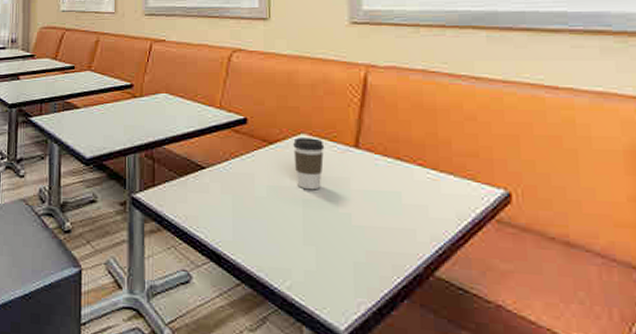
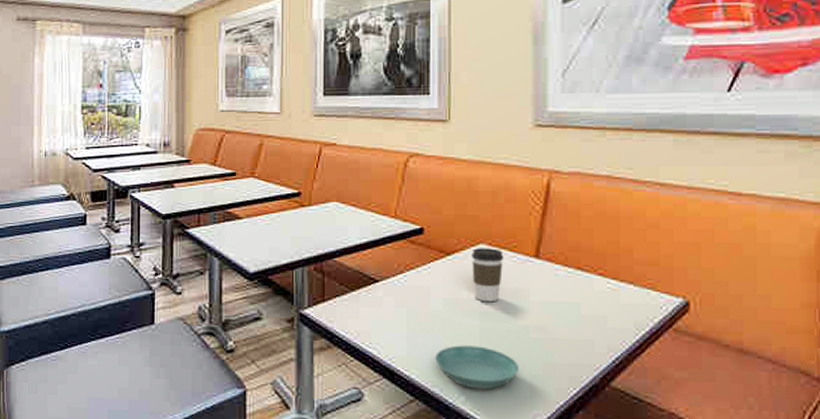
saucer: none [260,231,342,276] -> present [435,345,519,390]

